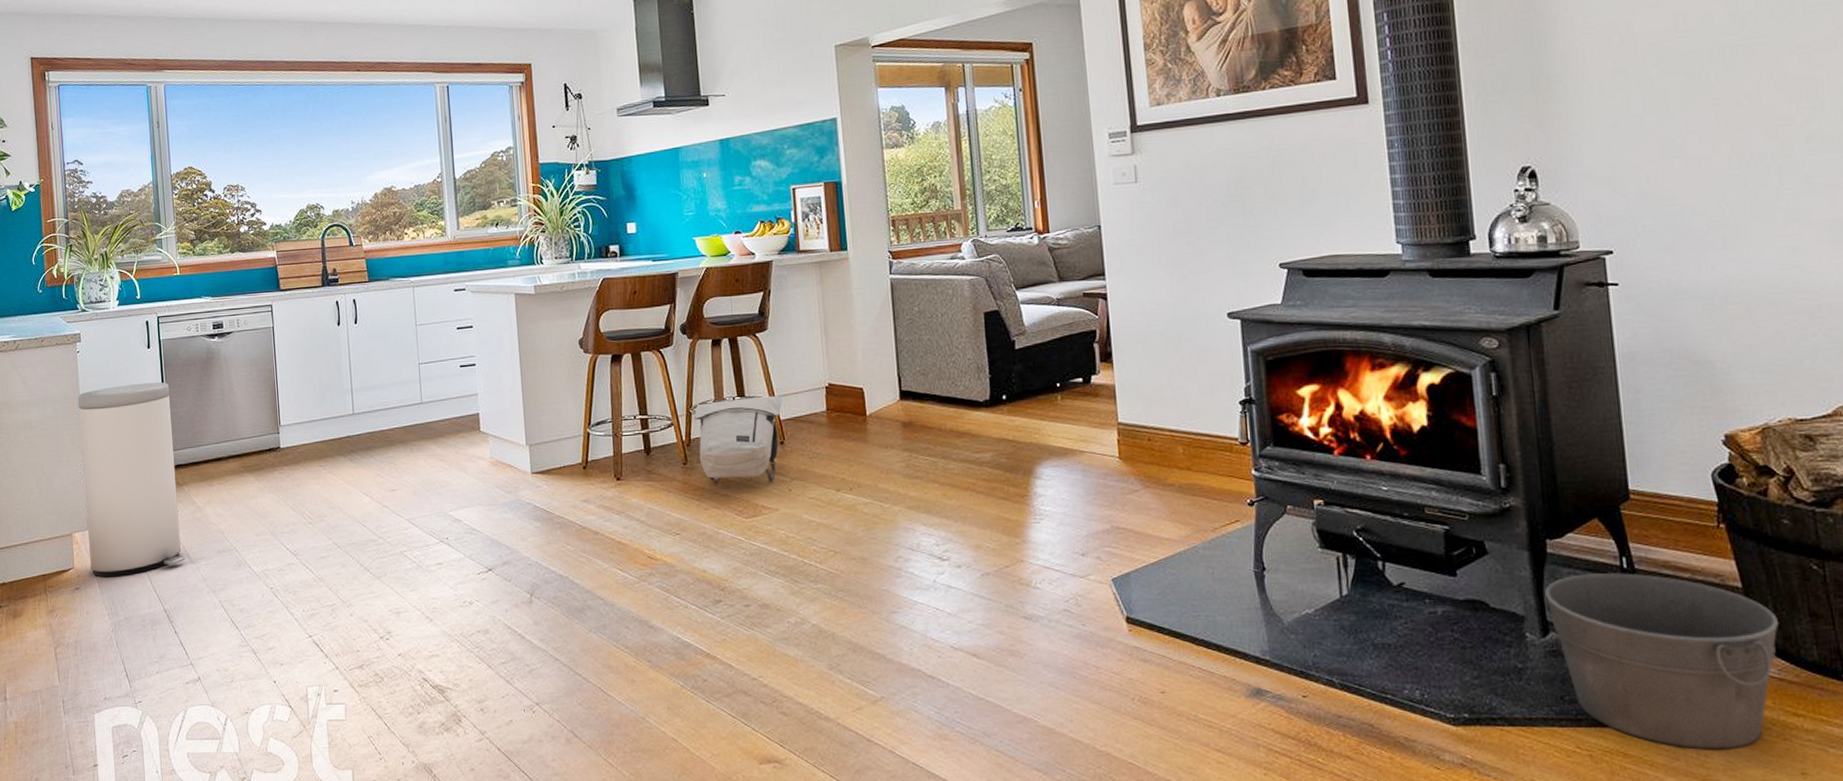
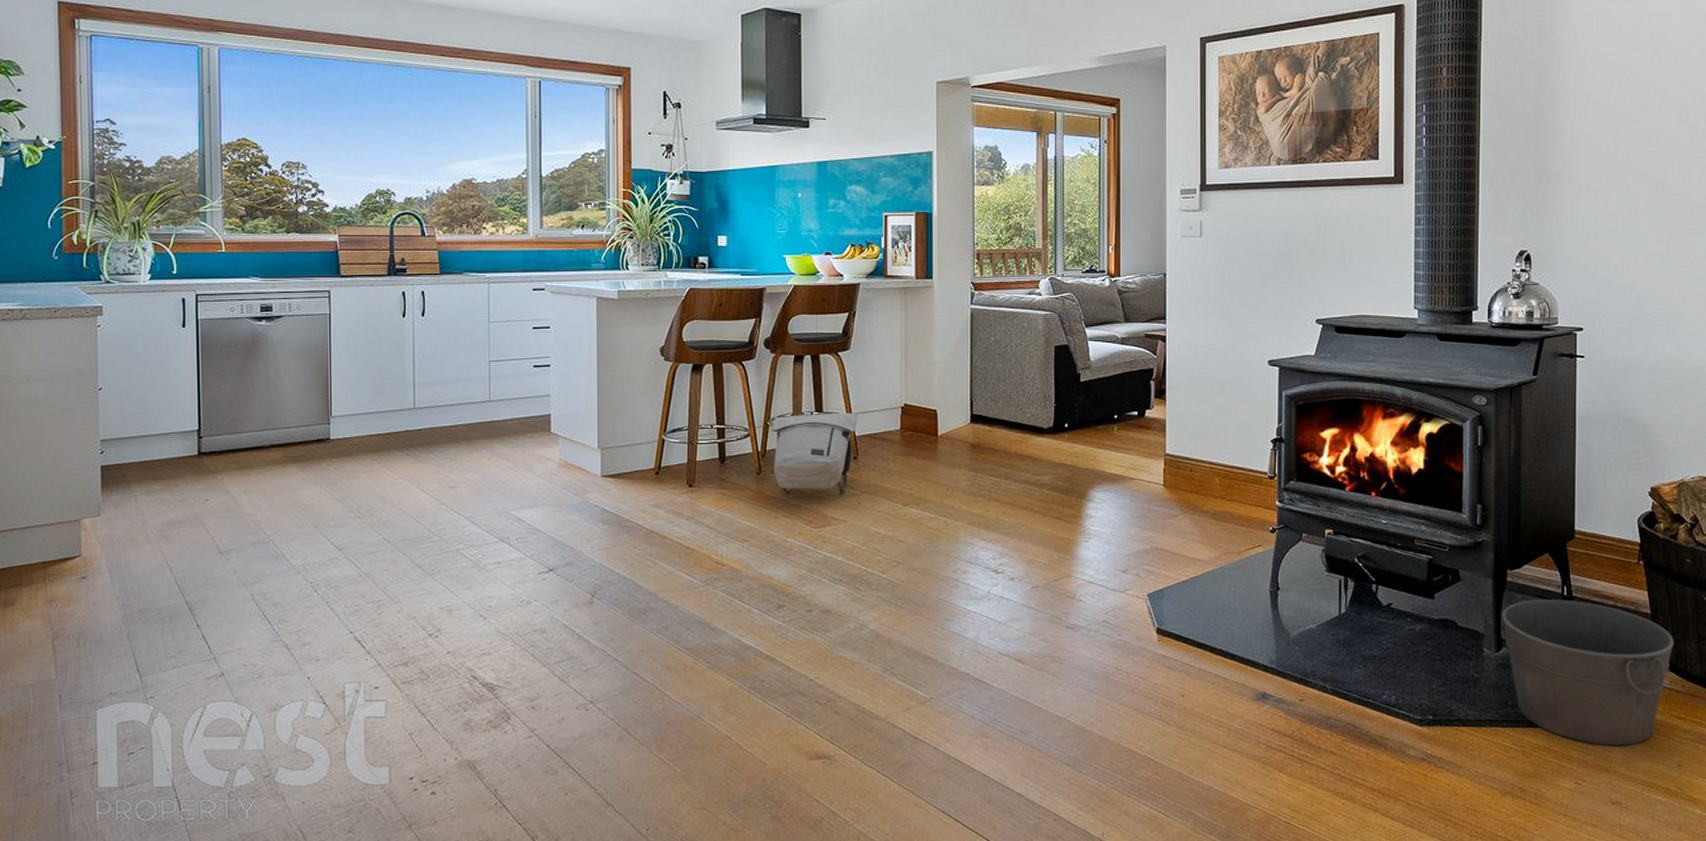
pedal bin: present [77,382,186,578] -> none [95,363,214,567]

